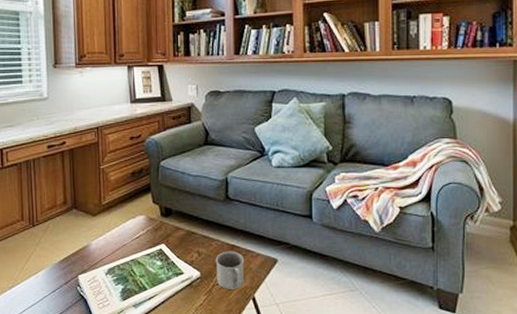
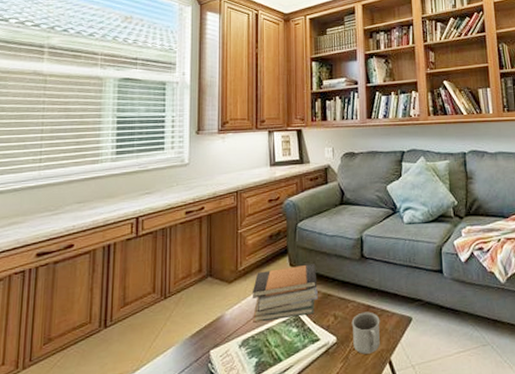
book stack: none [117,202,181,254] -> present [253,264,318,323]

